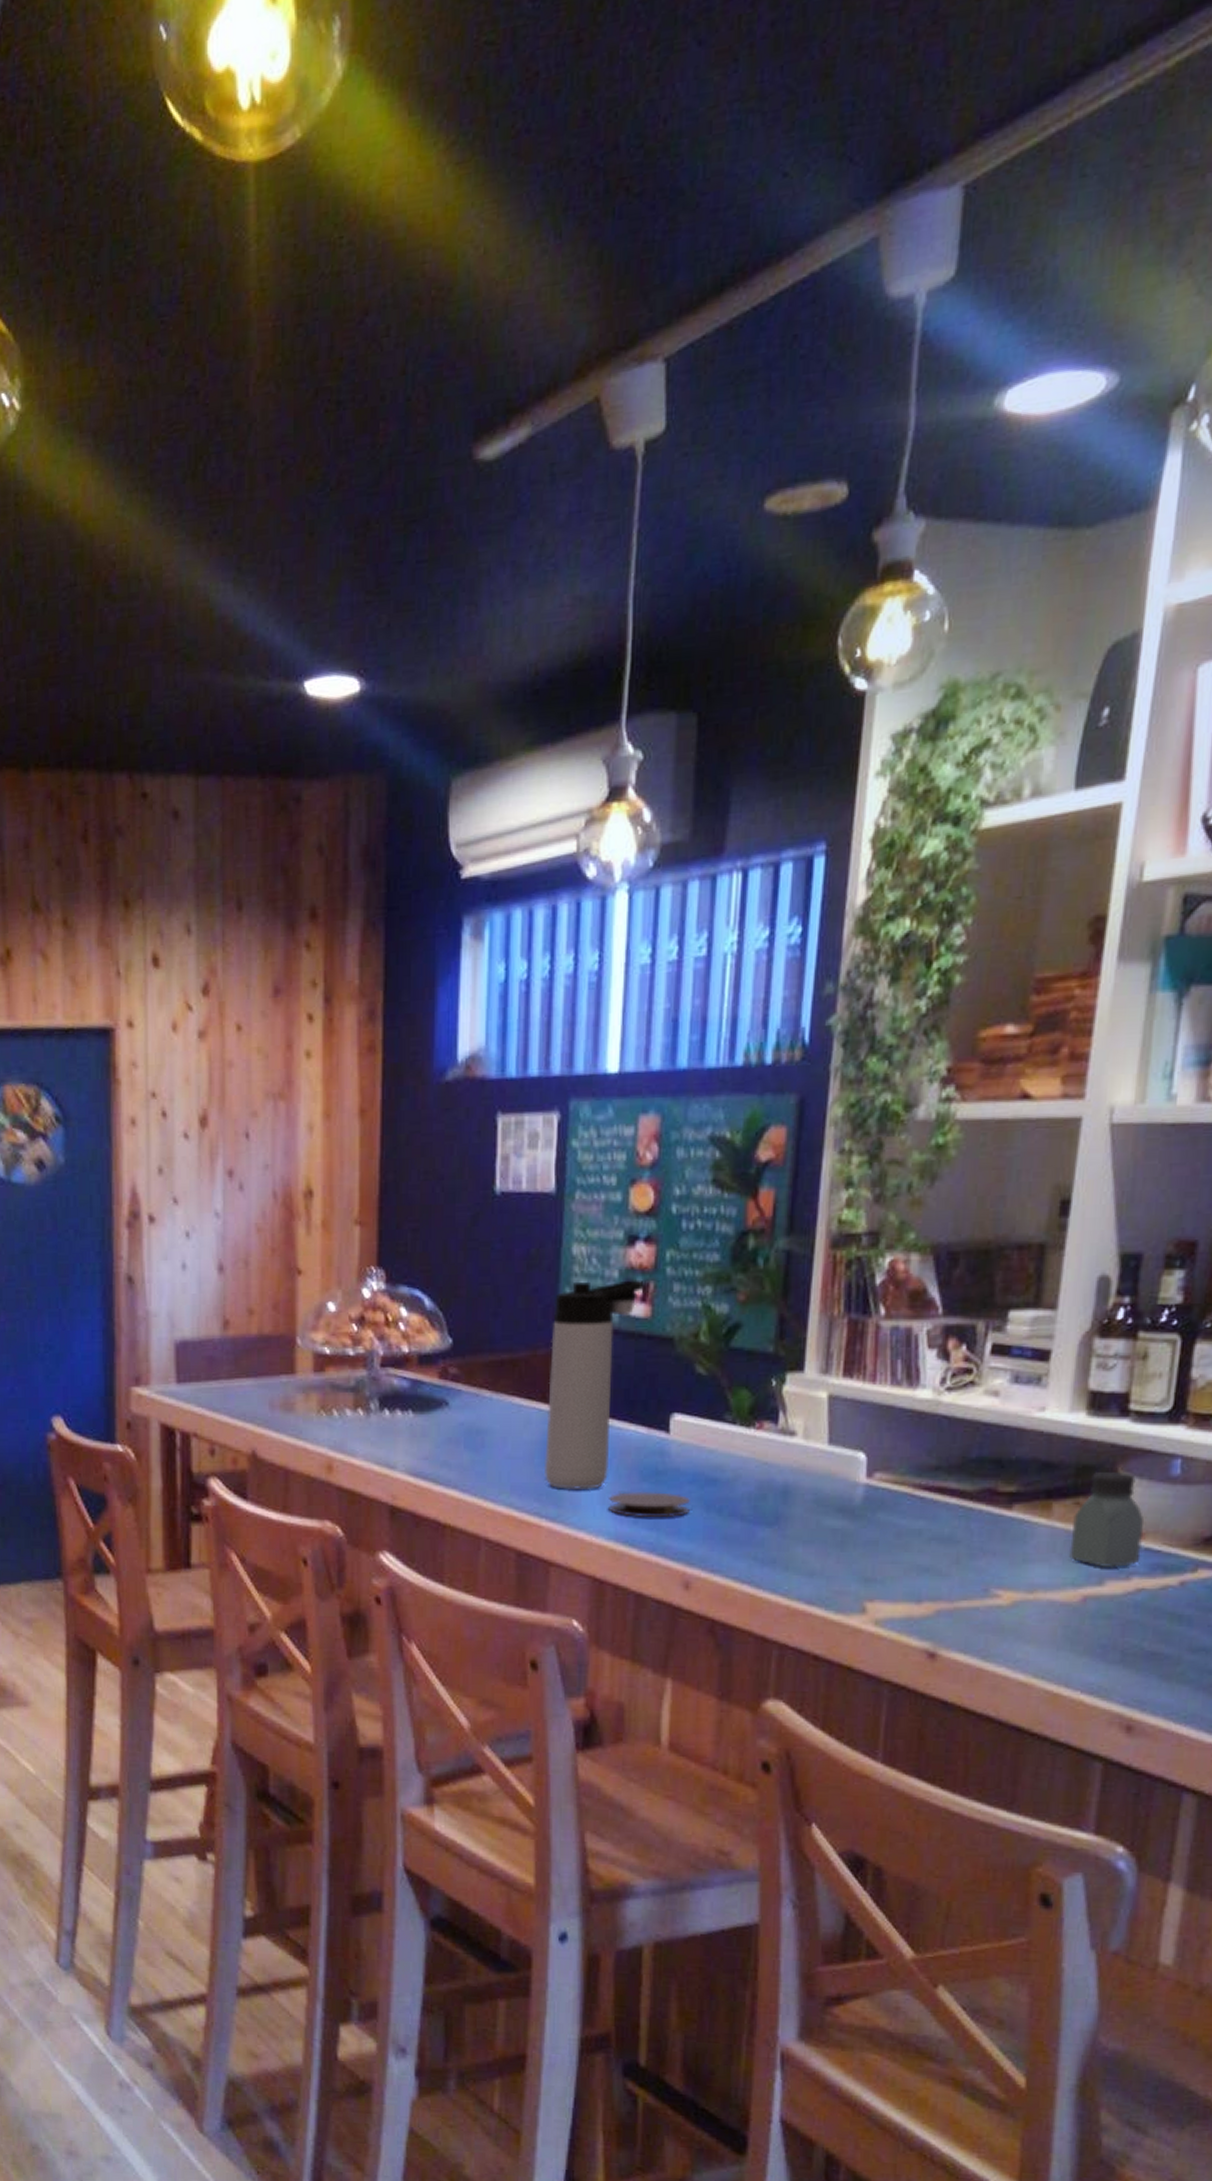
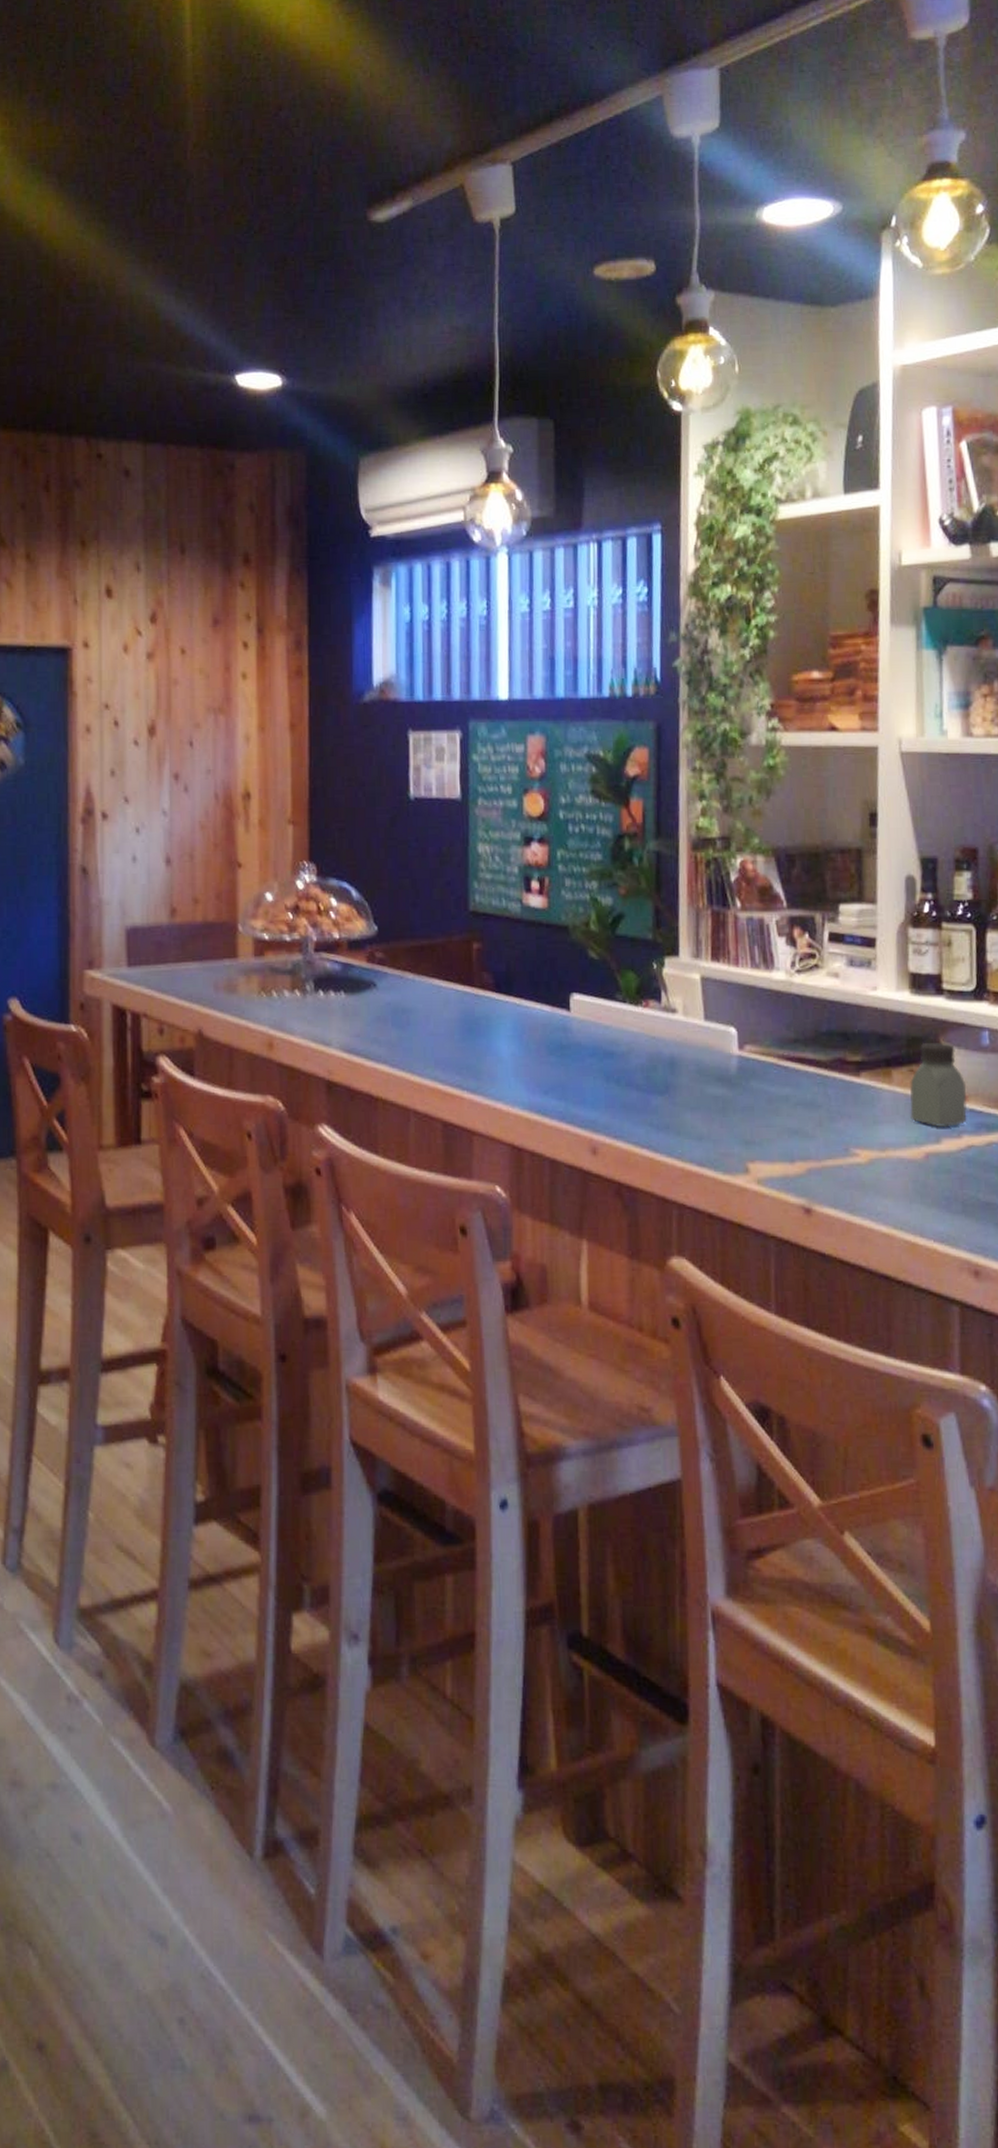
thermos bottle: present [543,1279,644,1489] -> none [462,875,541,1063]
coaster: present [608,1492,690,1518] -> none [521,1065,592,1089]

